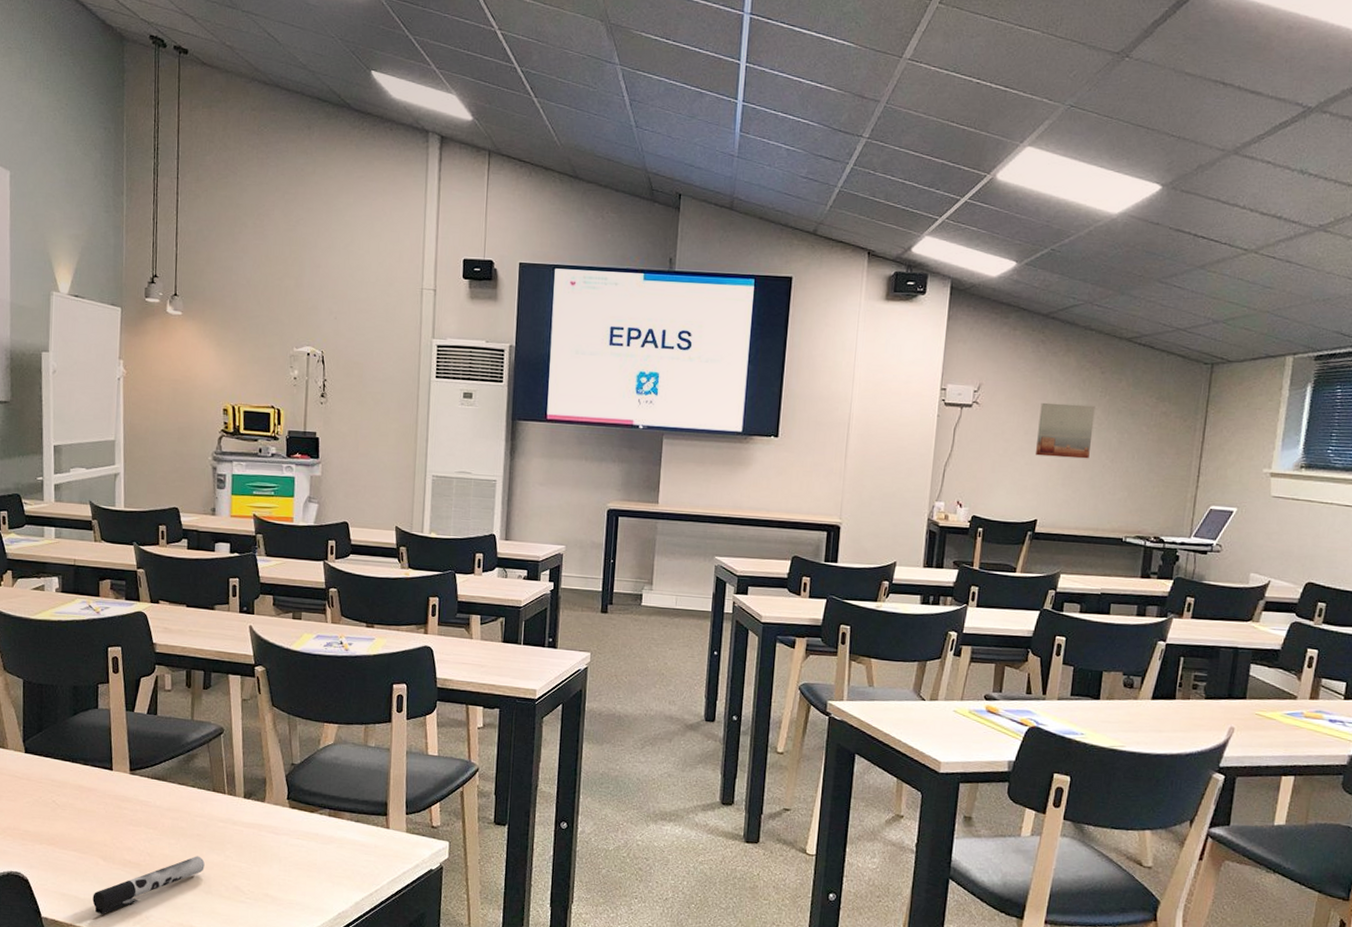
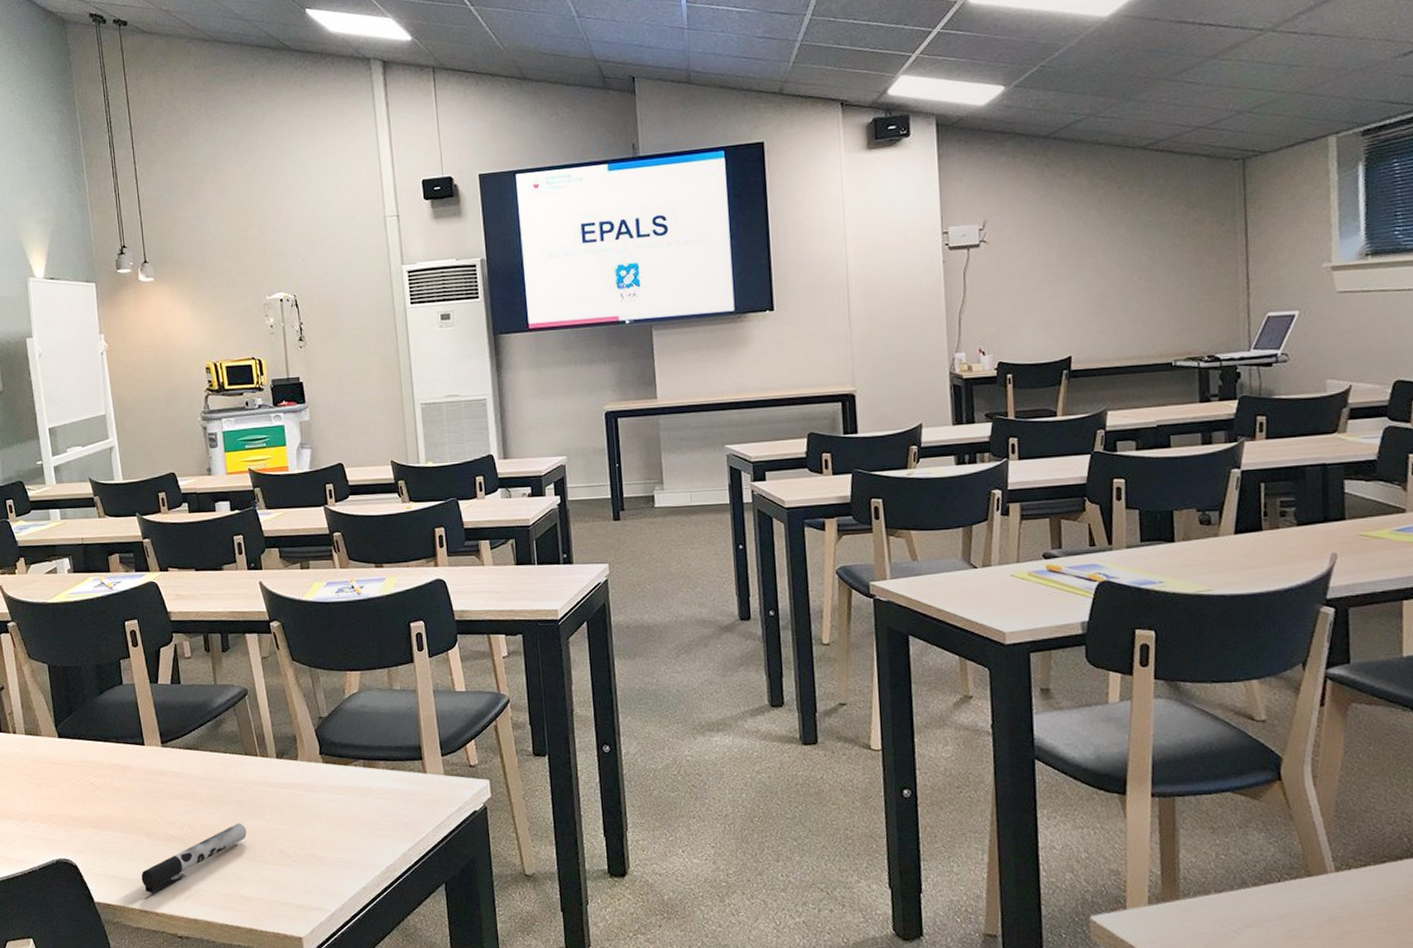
wall art: present [1036,402,1095,459] -> none [1055,224,1120,288]

